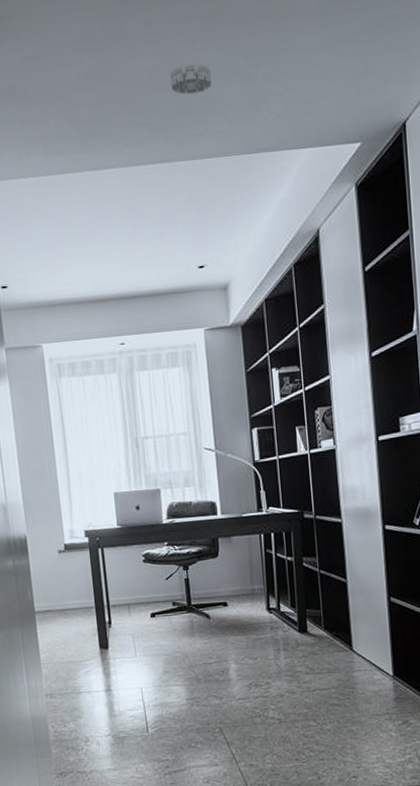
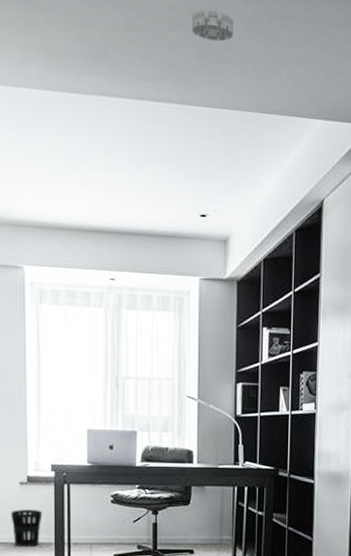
wastebasket: none [53,576,82,613] -> present [10,510,43,547]

